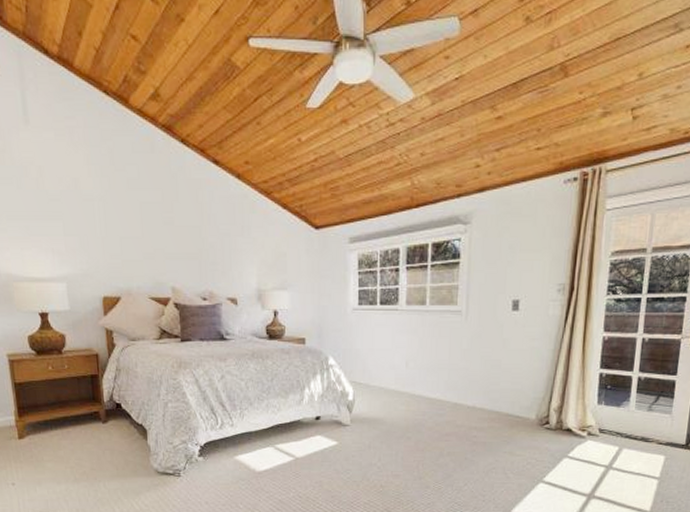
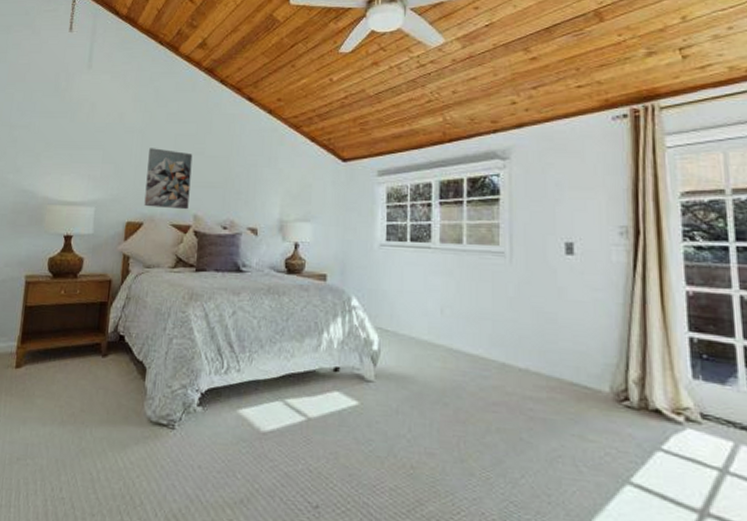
wall art: none [114,218,165,282] -> present [144,148,193,210]

